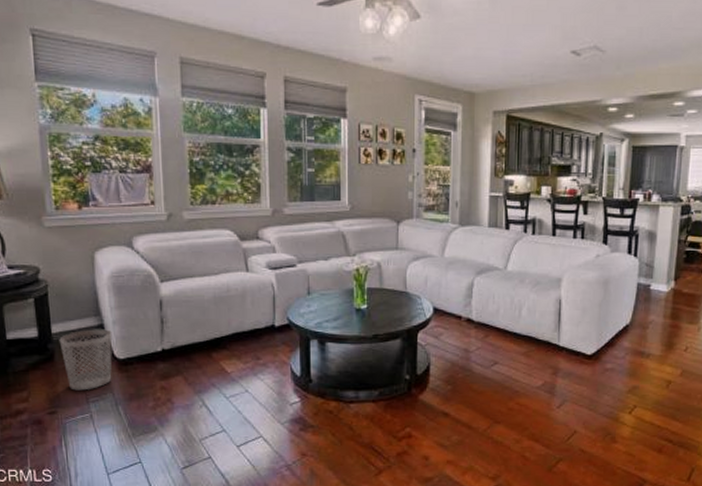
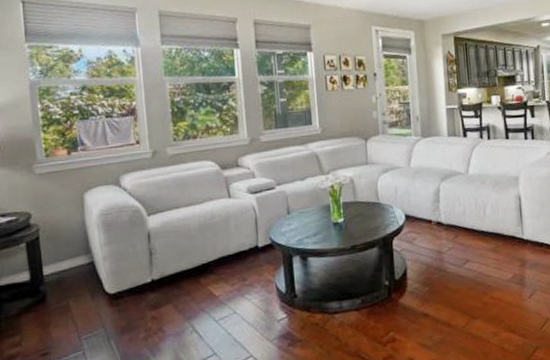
wastebasket: present [59,329,113,391] -> none [51,266,104,330]

